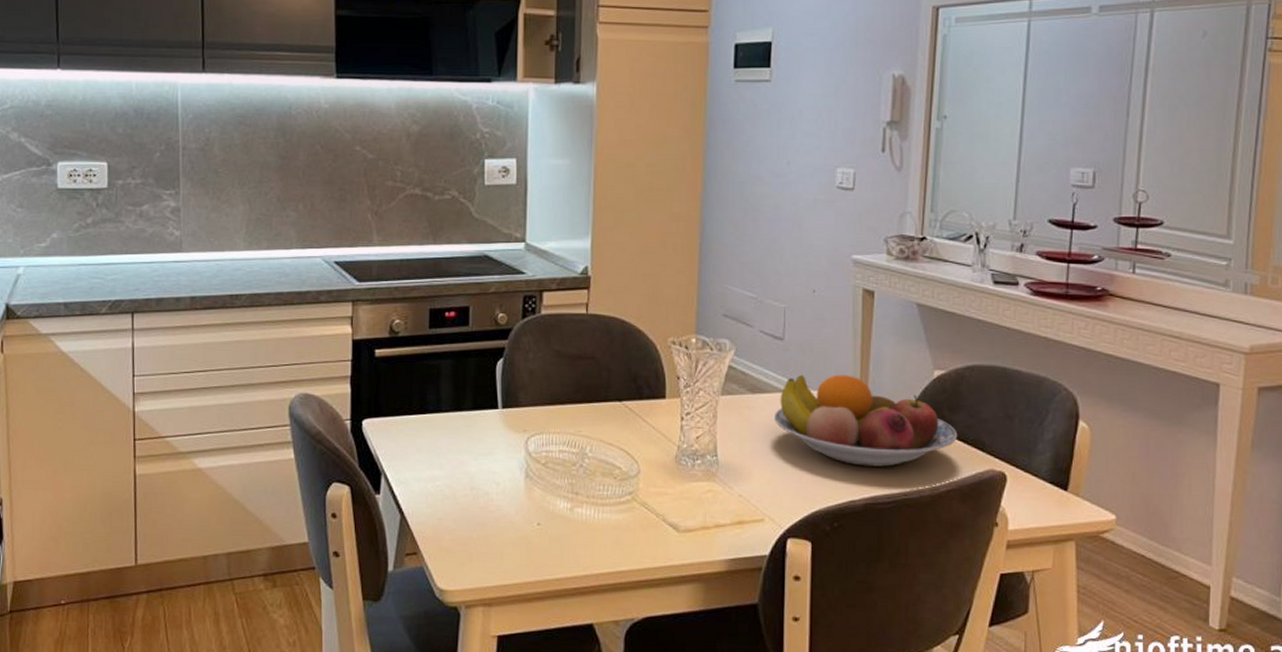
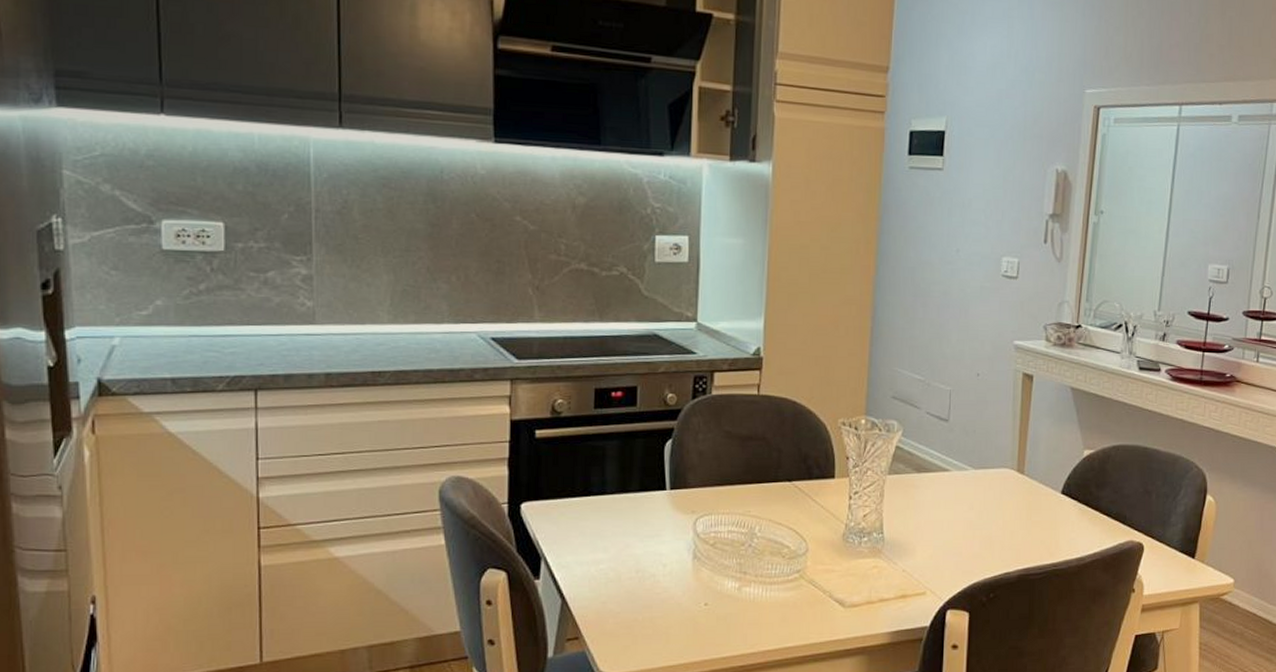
fruit bowl: present [775,374,958,467] -> none [938,454,1103,540]

